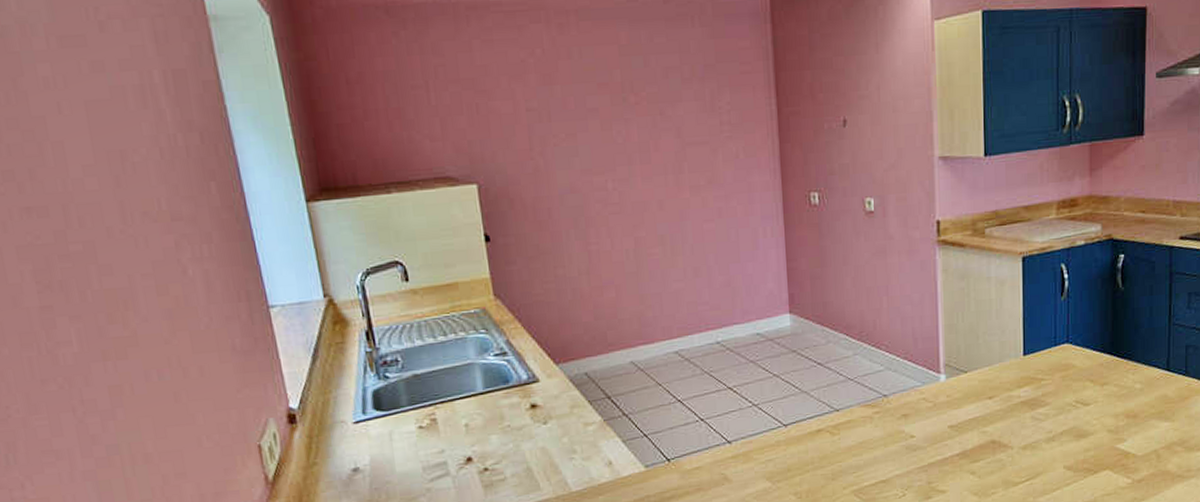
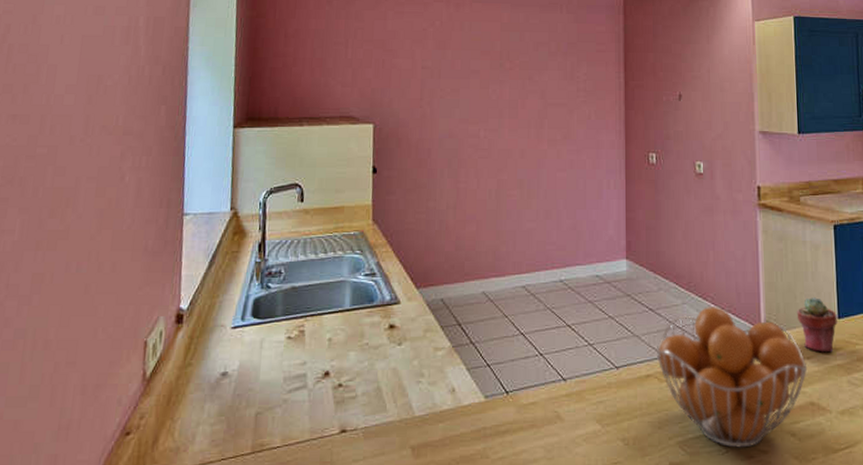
fruit basket: none [826,354,988,491] -> present [656,306,807,448]
potted succulent: none [979,336,1023,391] -> present [796,297,838,353]

